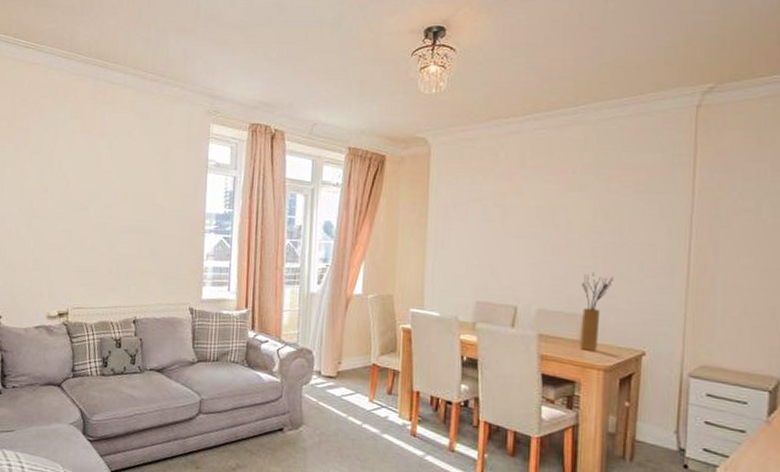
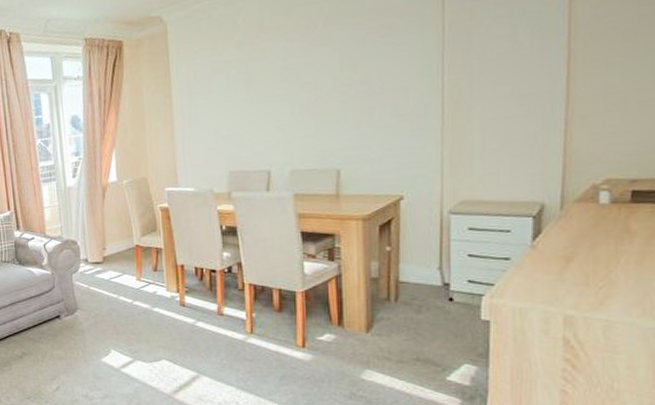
vase: present [580,272,613,351] -> none [334,125,366,203]

